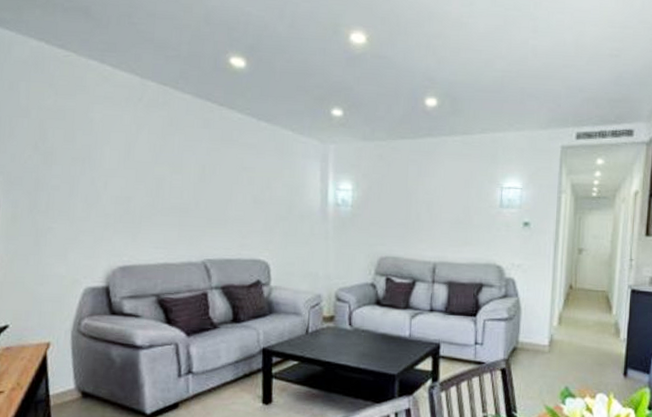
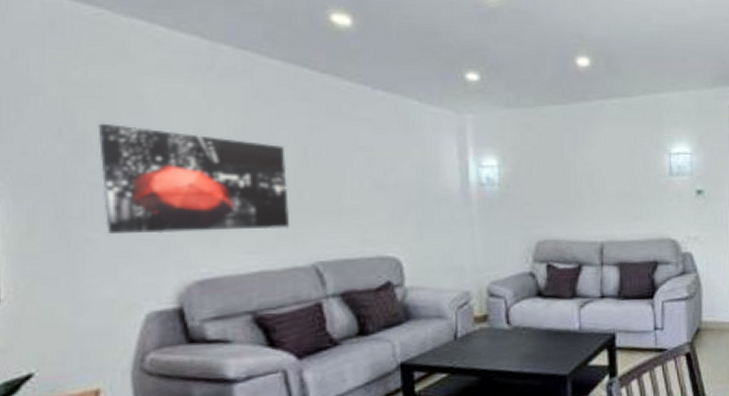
wall art: none [61,140,189,230] -> present [98,123,290,234]

